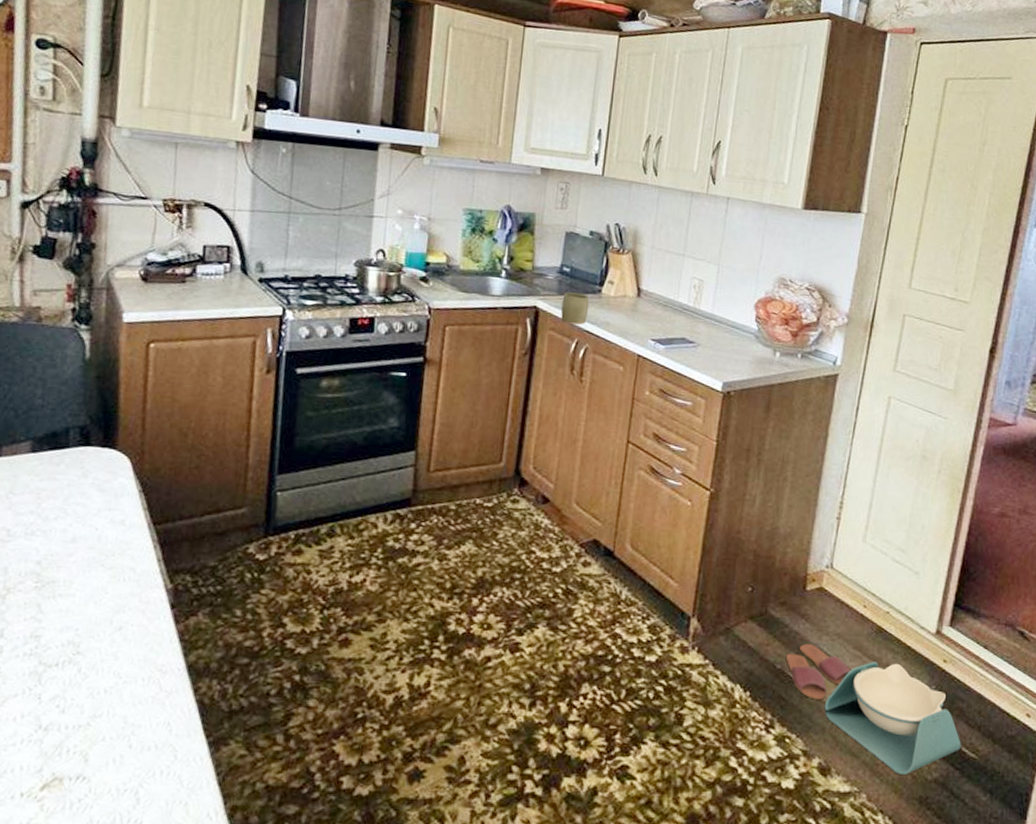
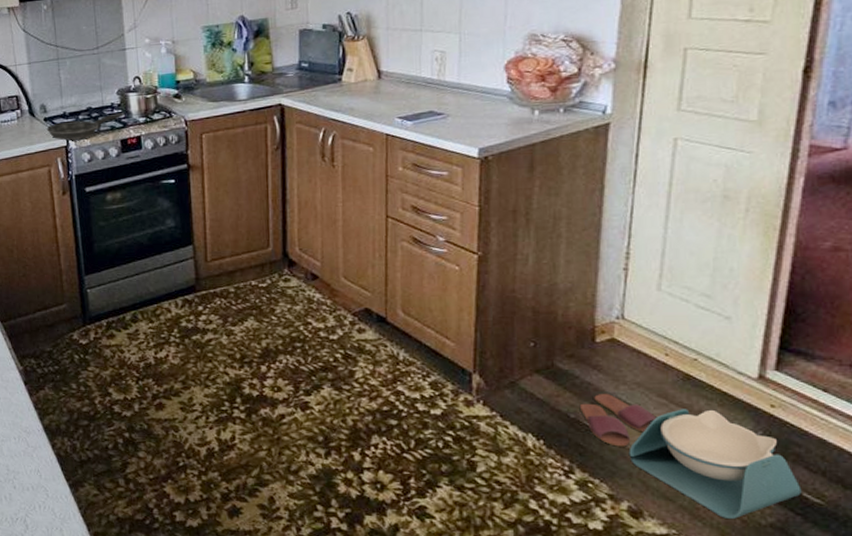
frying pan: none [259,286,360,311] -> present [46,113,125,141]
mug: present [561,292,590,325] -> none [305,85,332,115]

